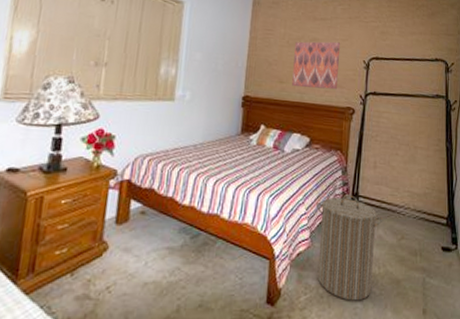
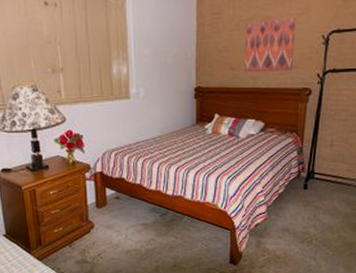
laundry hamper: present [316,195,384,301] -> none [272,173,339,260]

